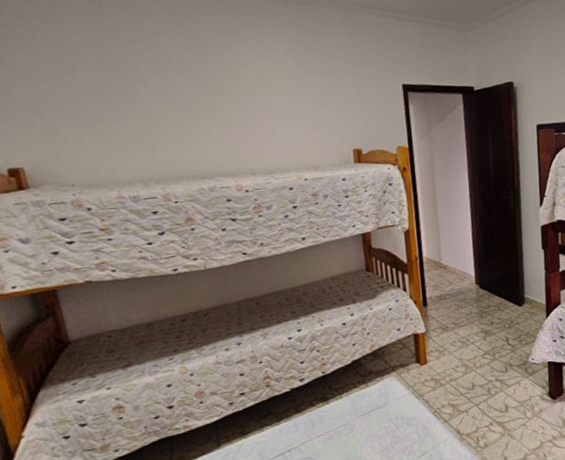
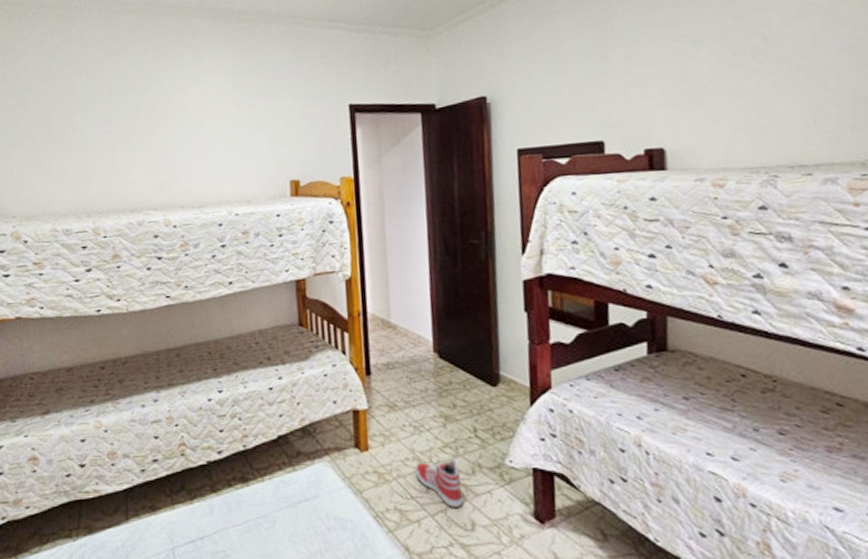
sneaker: none [463,362,500,398] -> present [415,459,464,507]

